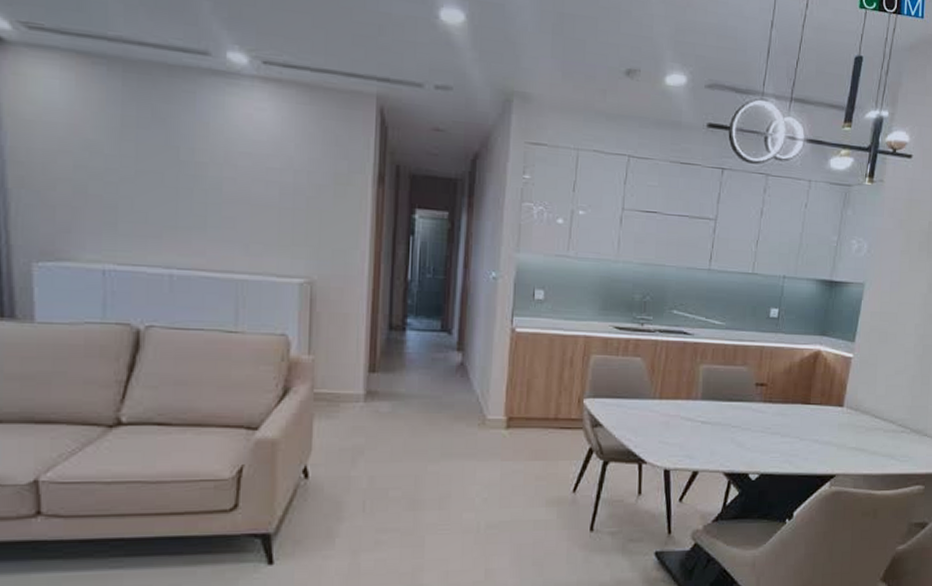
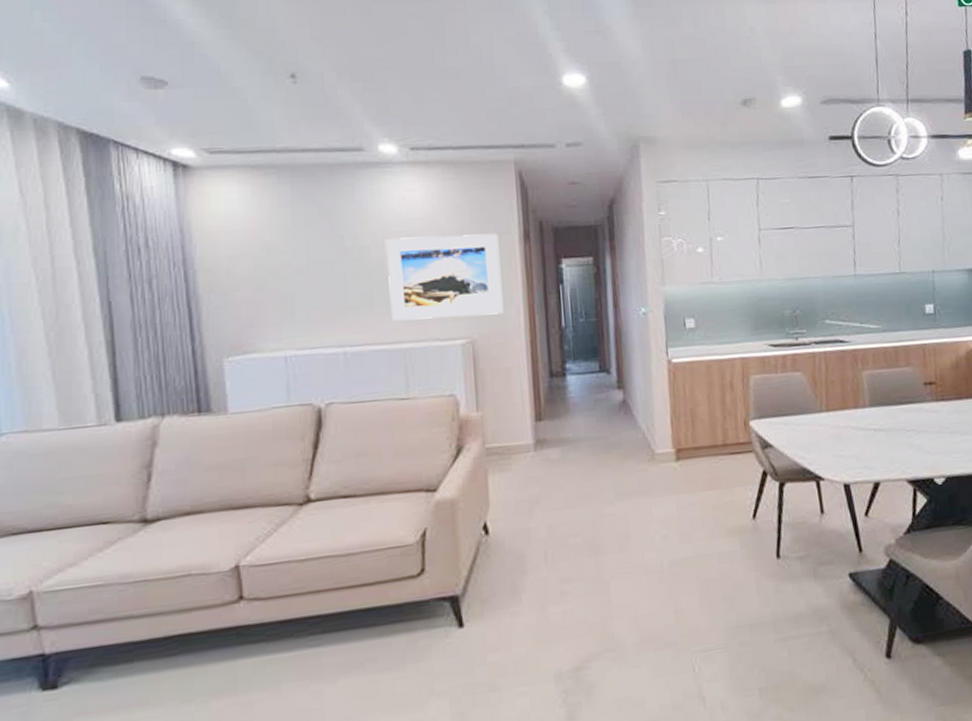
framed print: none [225,158,351,257] -> present [385,233,504,321]

